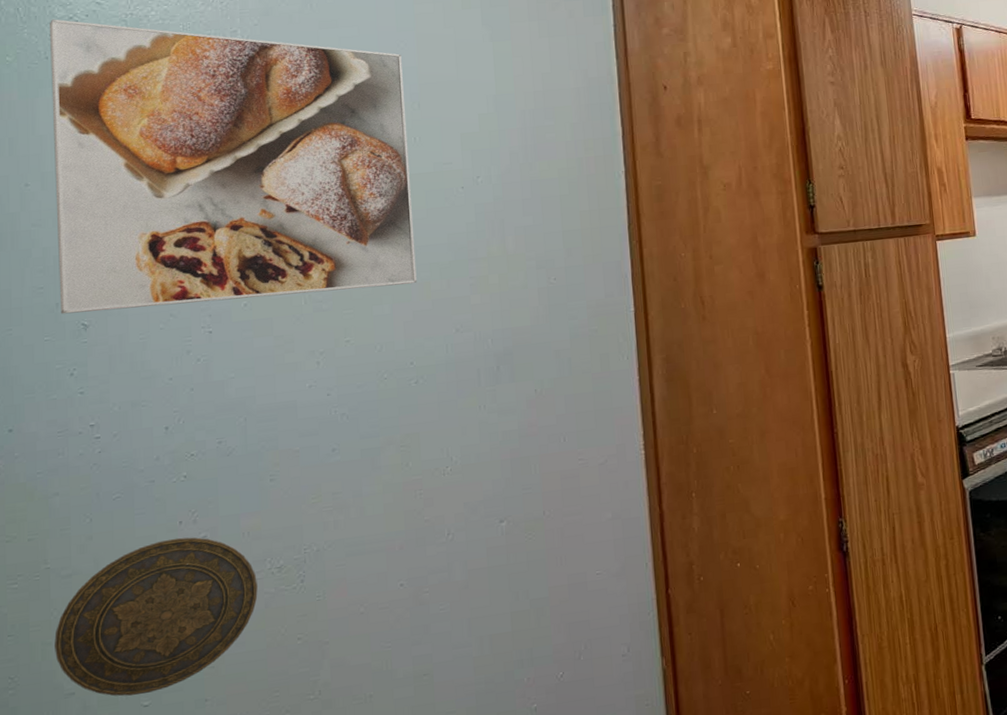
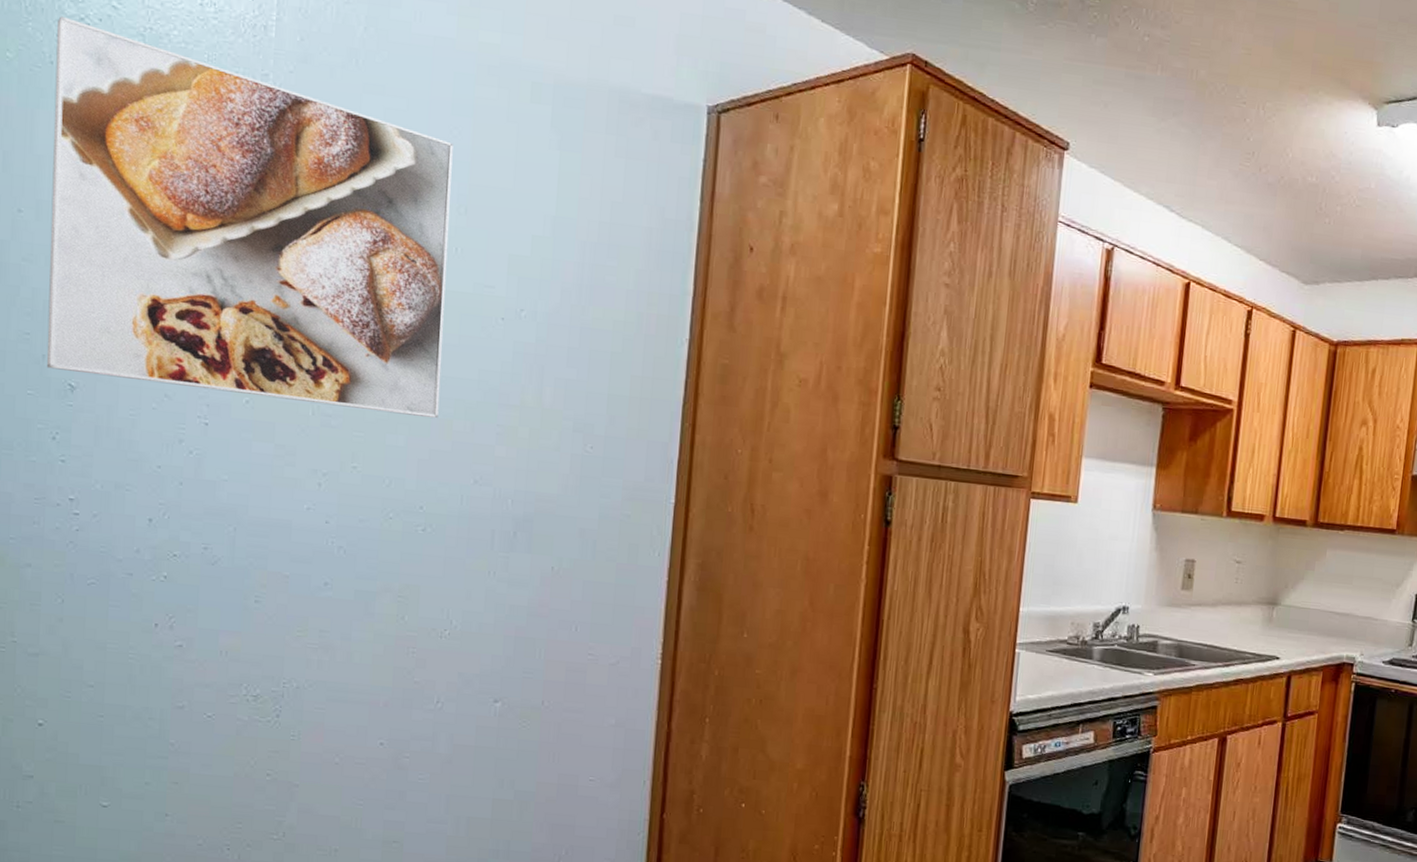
decorative plate: present [54,537,258,697] -> none [16,639,231,794]

